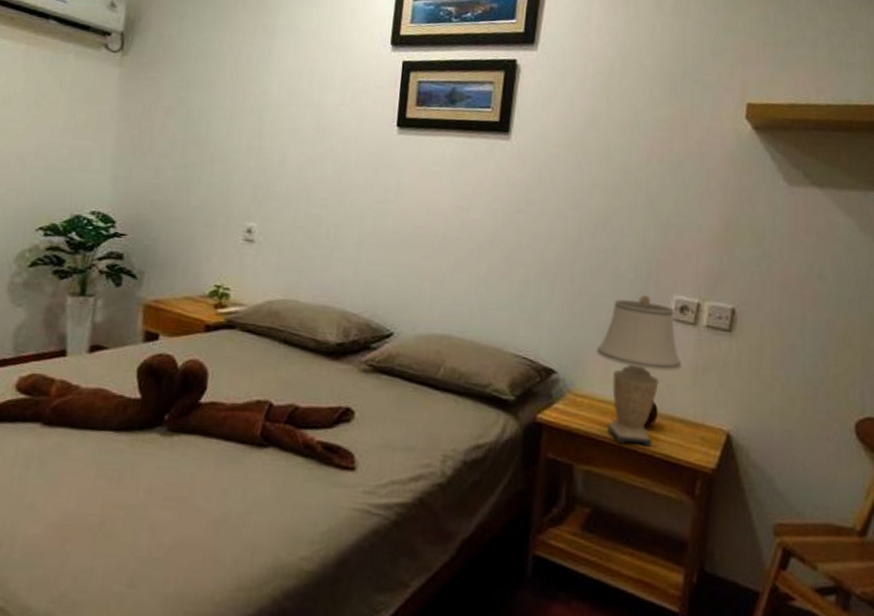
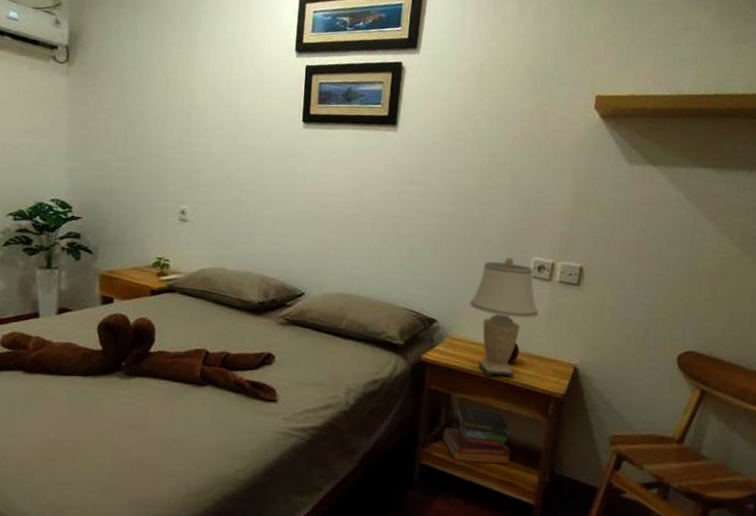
books: none [561,481,649,559] -> present [441,406,511,465]

